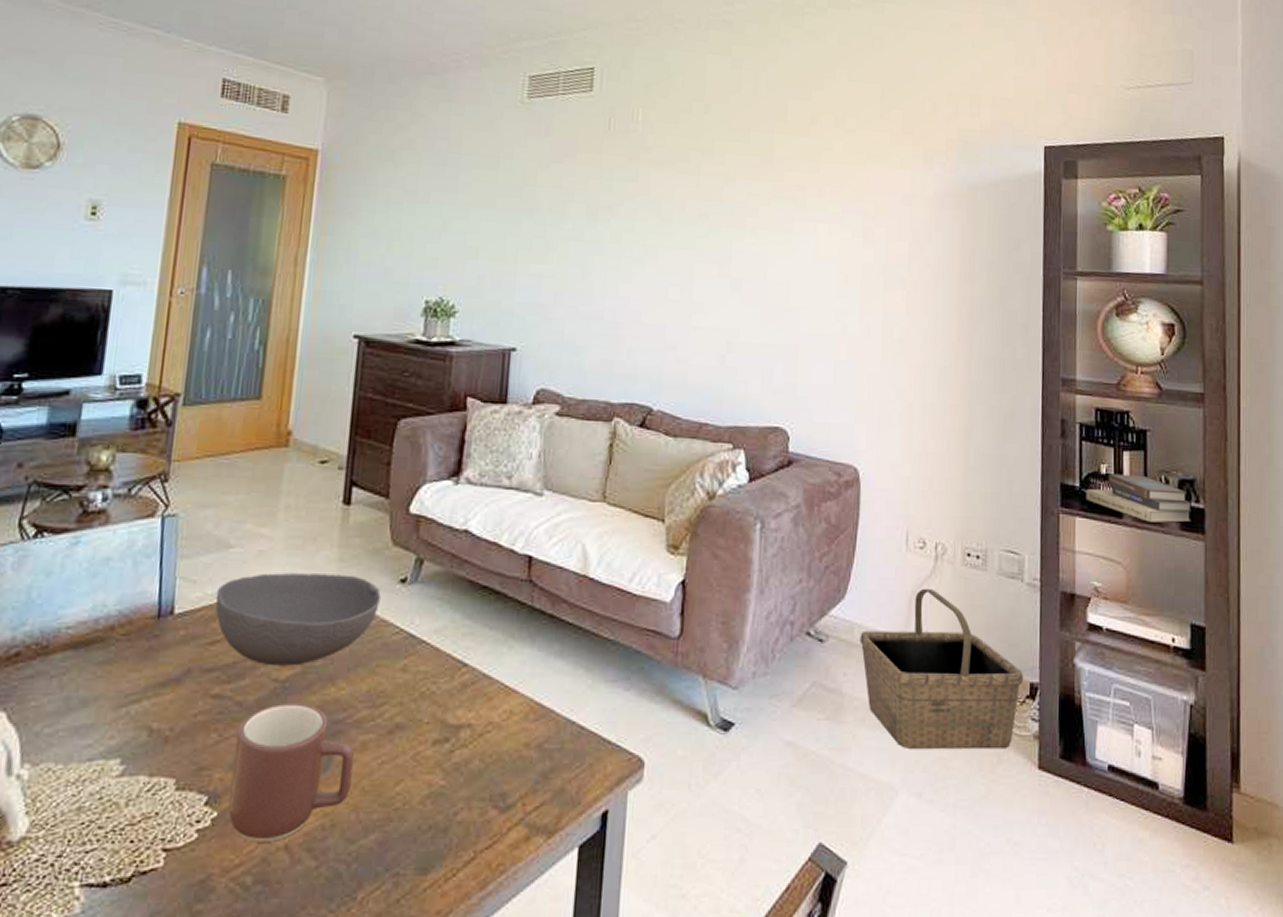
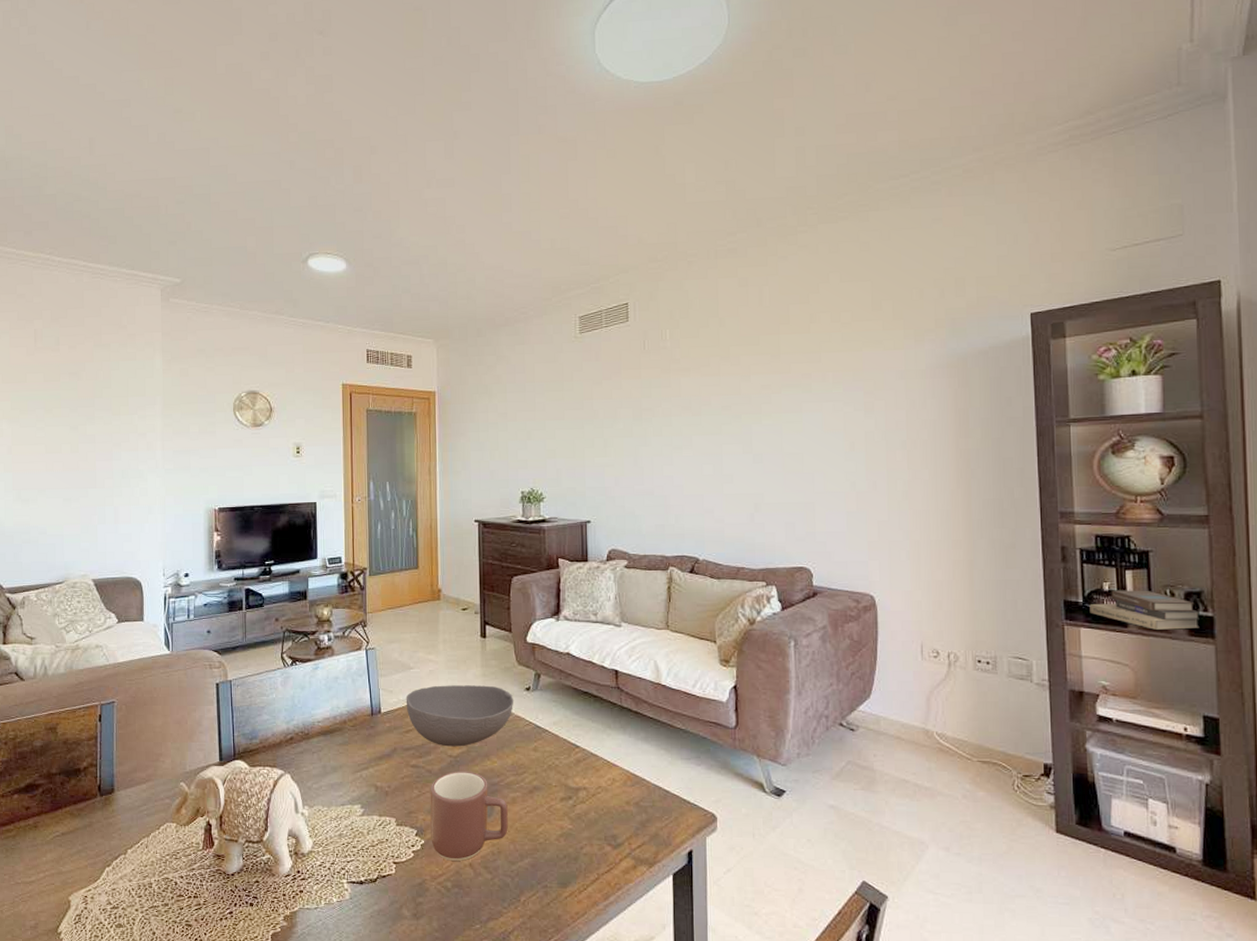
basket: present [860,588,1024,749] -> none [886,688,1038,815]

